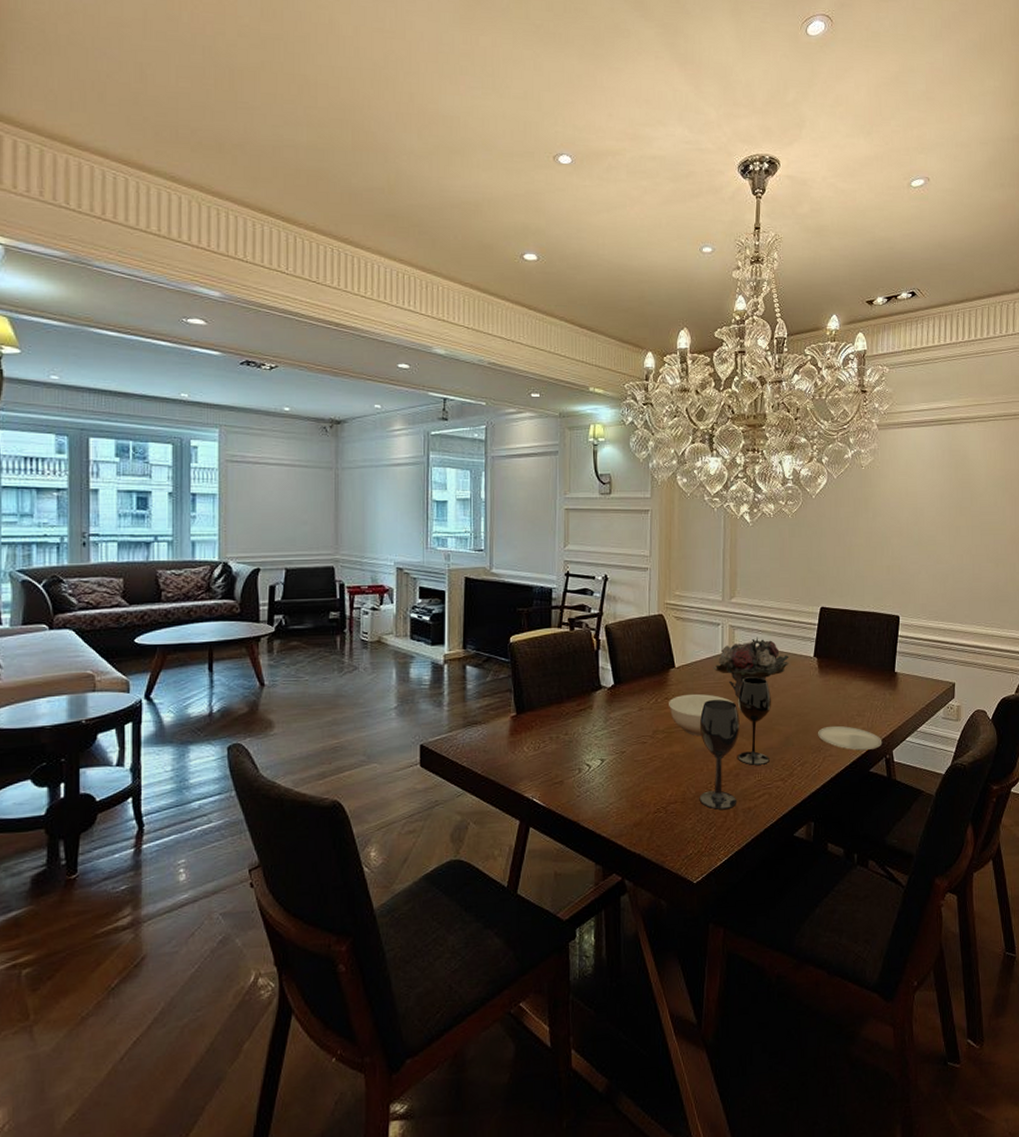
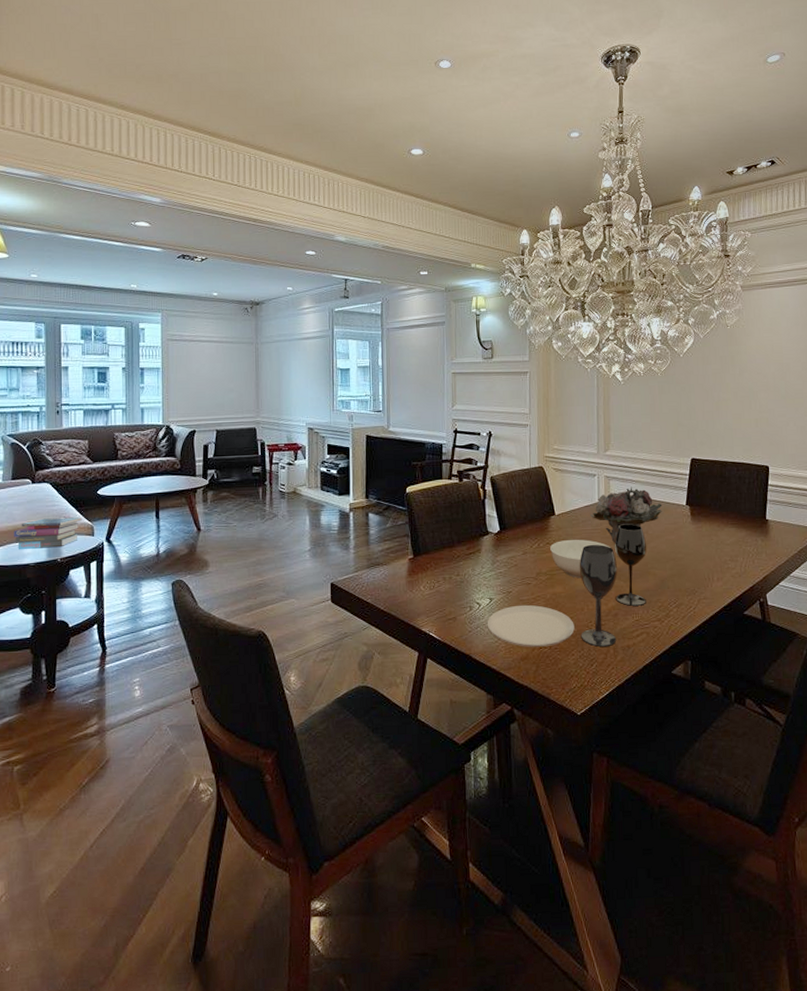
books: none [24,670,114,710] -> present [14,517,82,550]
plate: none [597,765,693,813] -> present [487,604,575,648]
plate: present [818,725,883,751] -> none [692,570,756,594]

